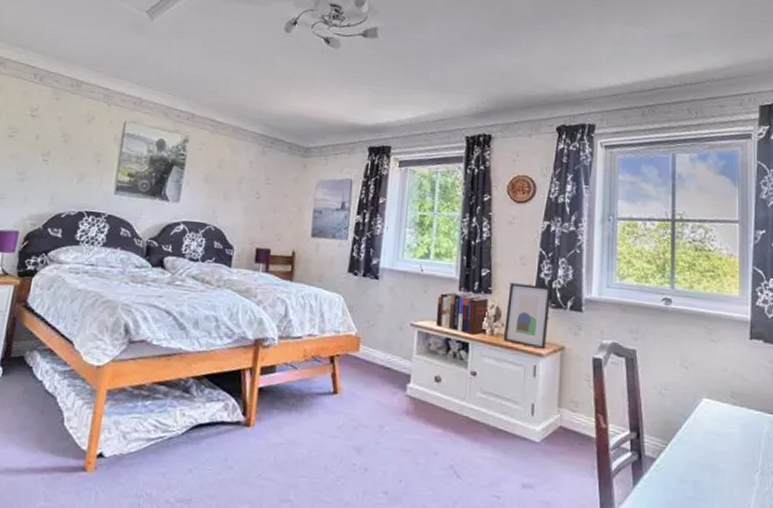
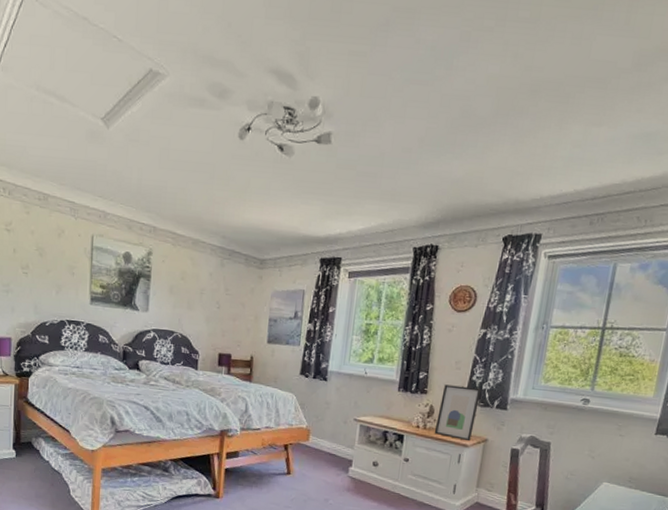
books: present [436,292,488,336] -> none [376,392,424,429]

